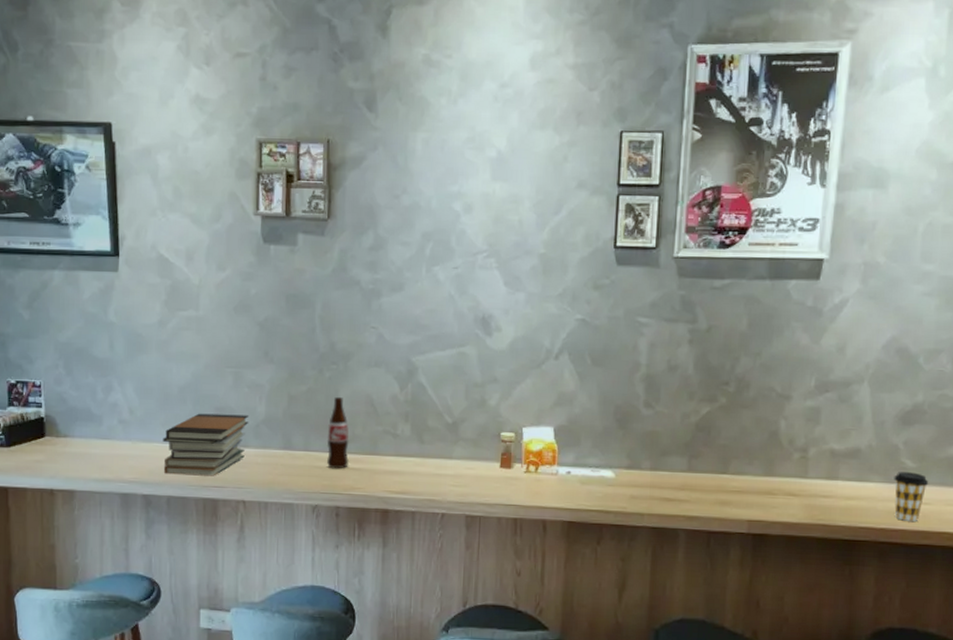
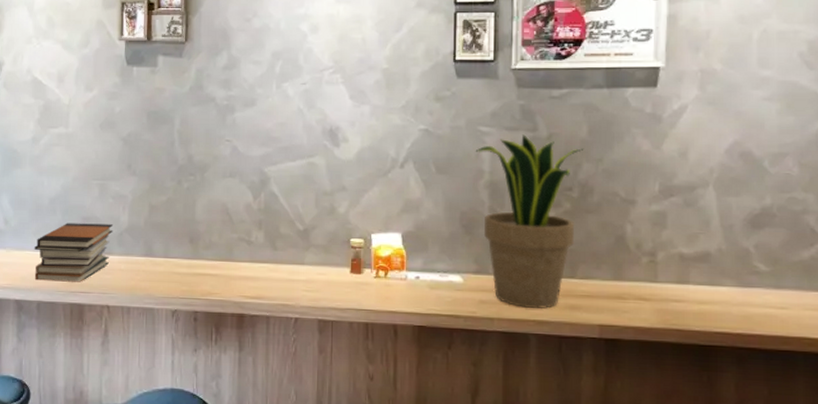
bottle: present [326,396,350,470] -> none [185,205,207,275]
potted plant: none [632,326,743,504] -> present [475,134,584,309]
coffee cup: present [894,472,929,522] -> none [747,276,784,327]

